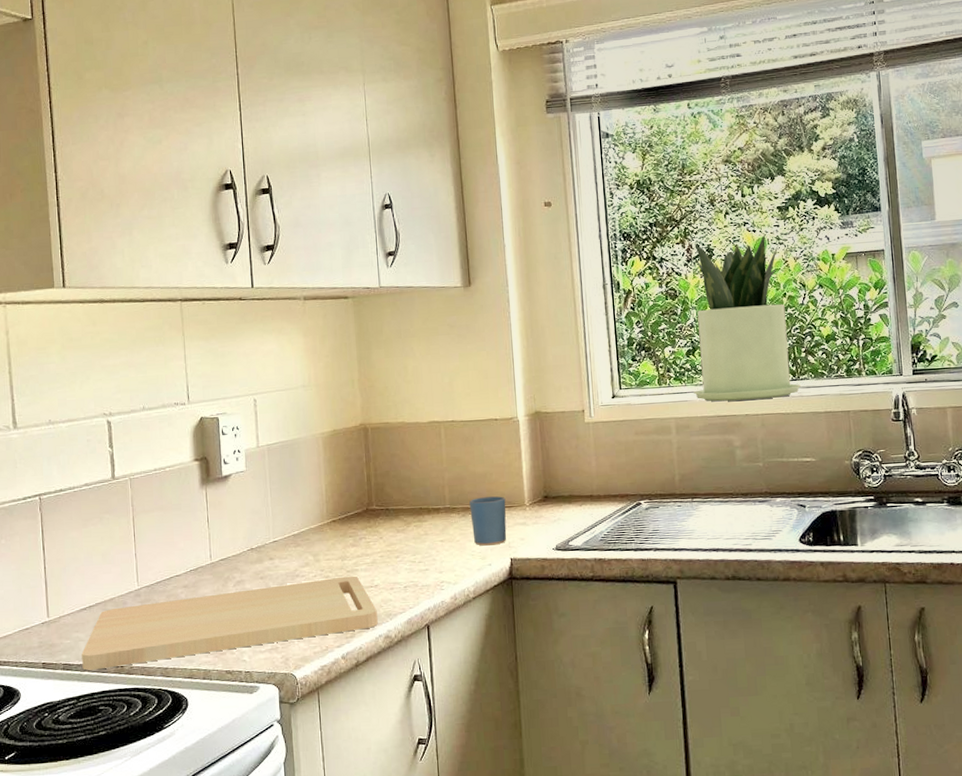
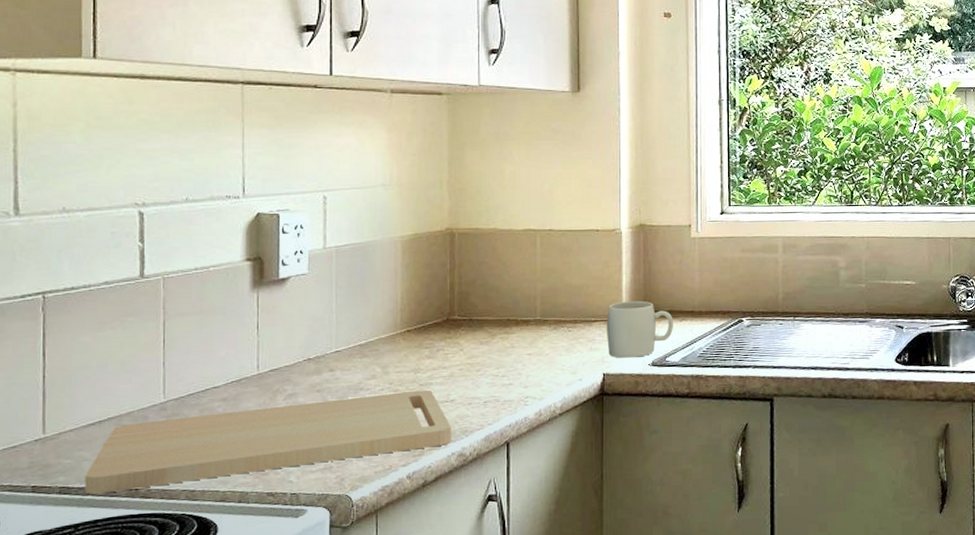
mug: present [469,496,507,546] -> none [563,309,602,360]
mug: none [510,486,575,543] -> present [606,300,674,358]
planter: present [694,235,801,402] -> none [803,64,906,223]

